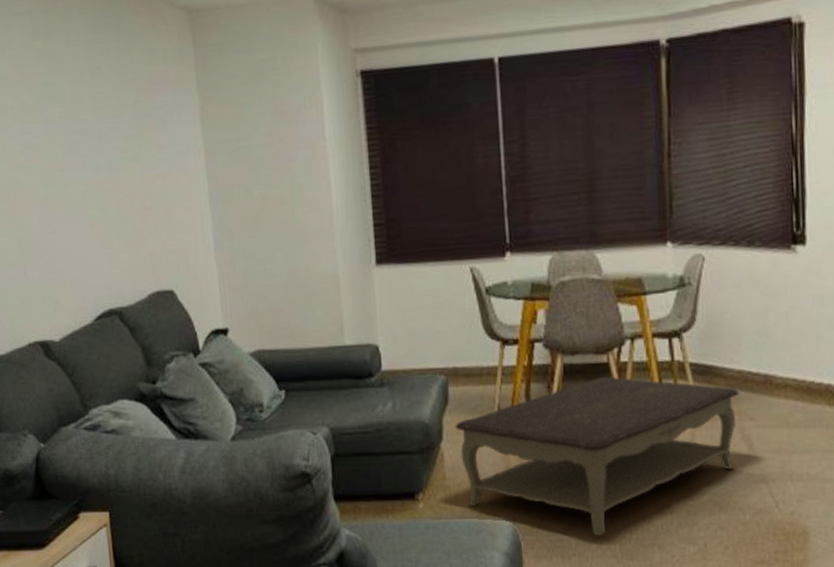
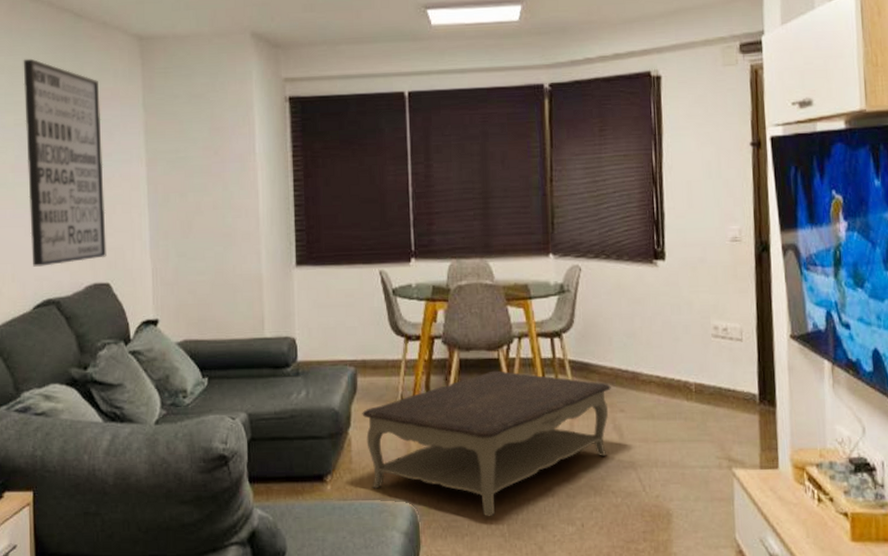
wall art: none [62,41,168,275] -> present [23,58,107,267]

